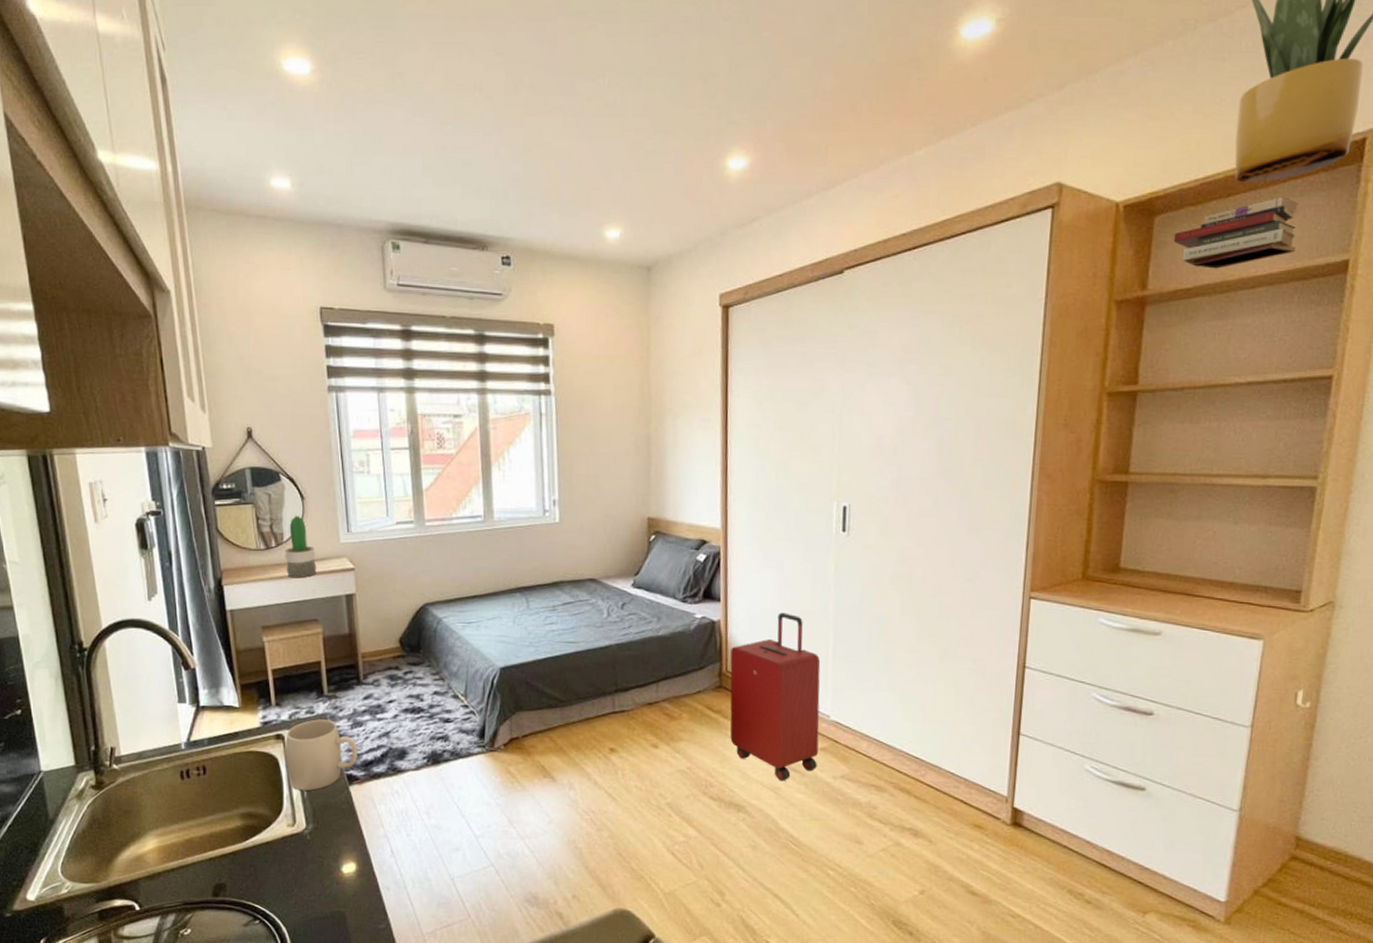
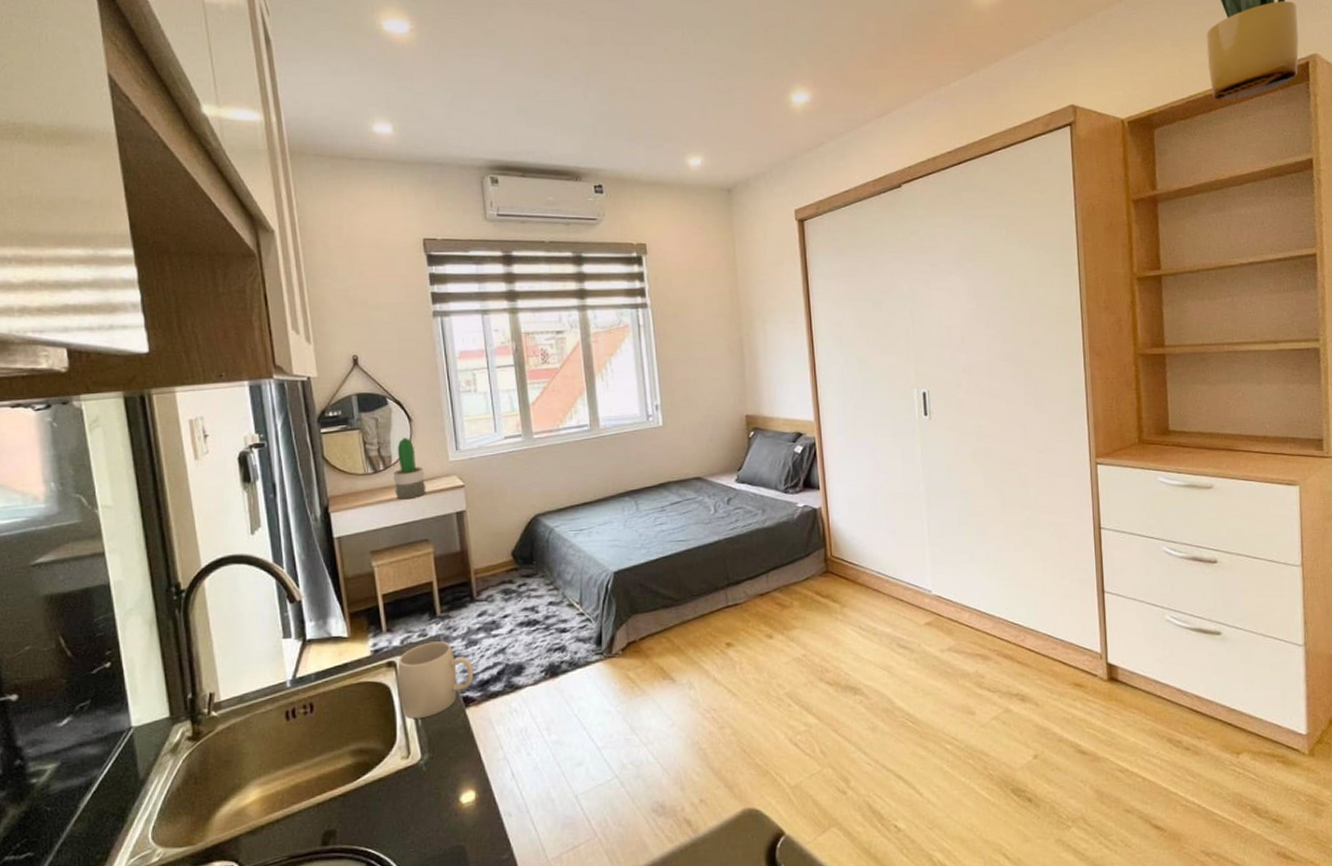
suitcase: present [730,612,821,780] -> none [834,495,924,659]
books: present [1173,197,1298,269] -> none [1171,110,1270,170]

